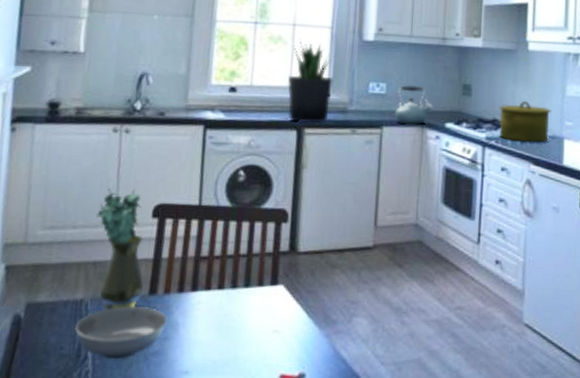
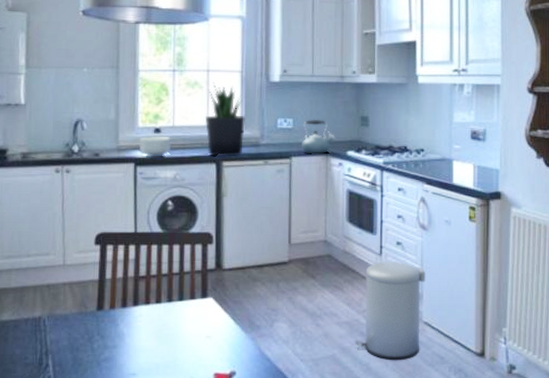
bowl: present [75,306,168,360] -> none [36,320,115,366]
vase: present [96,188,143,311] -> none [47,221,91,326]
bowl: none [210,95,248,120] -> present [139,135,171,157]
pedal bin: none [443,251,529,368] -> present [354,261,426,360]
cooking pot: present [499,101,551,143] -> none [394,129,441,166]

